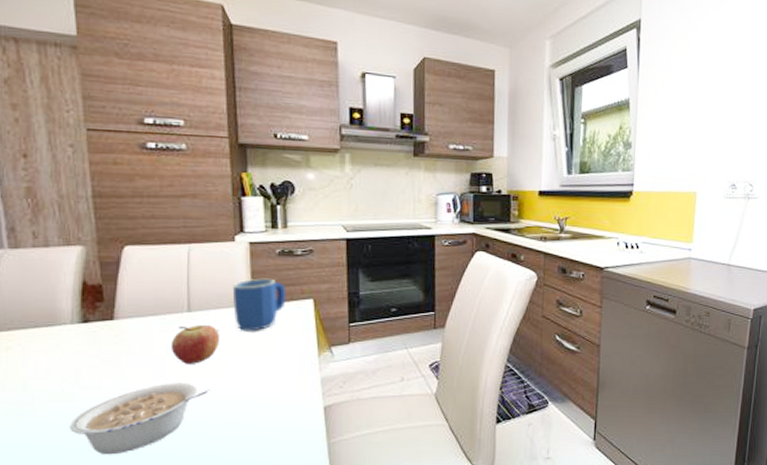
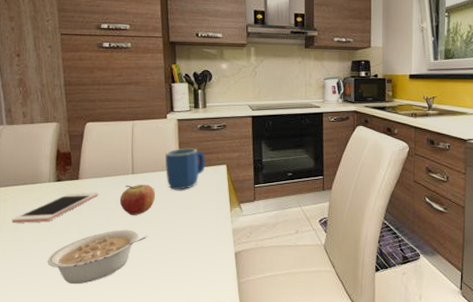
cell phone: none [18,335,142,378] -> present [12,192,99,223]

